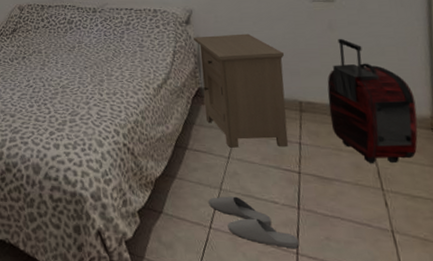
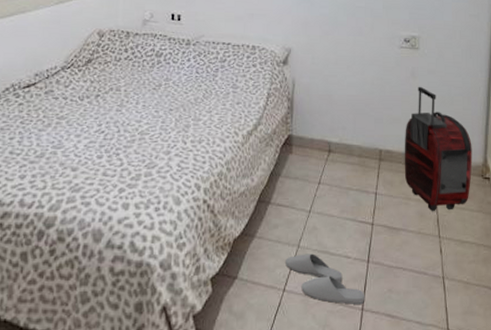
nightstand: present [194,33,288,148] -> none [289,77,372,200]

